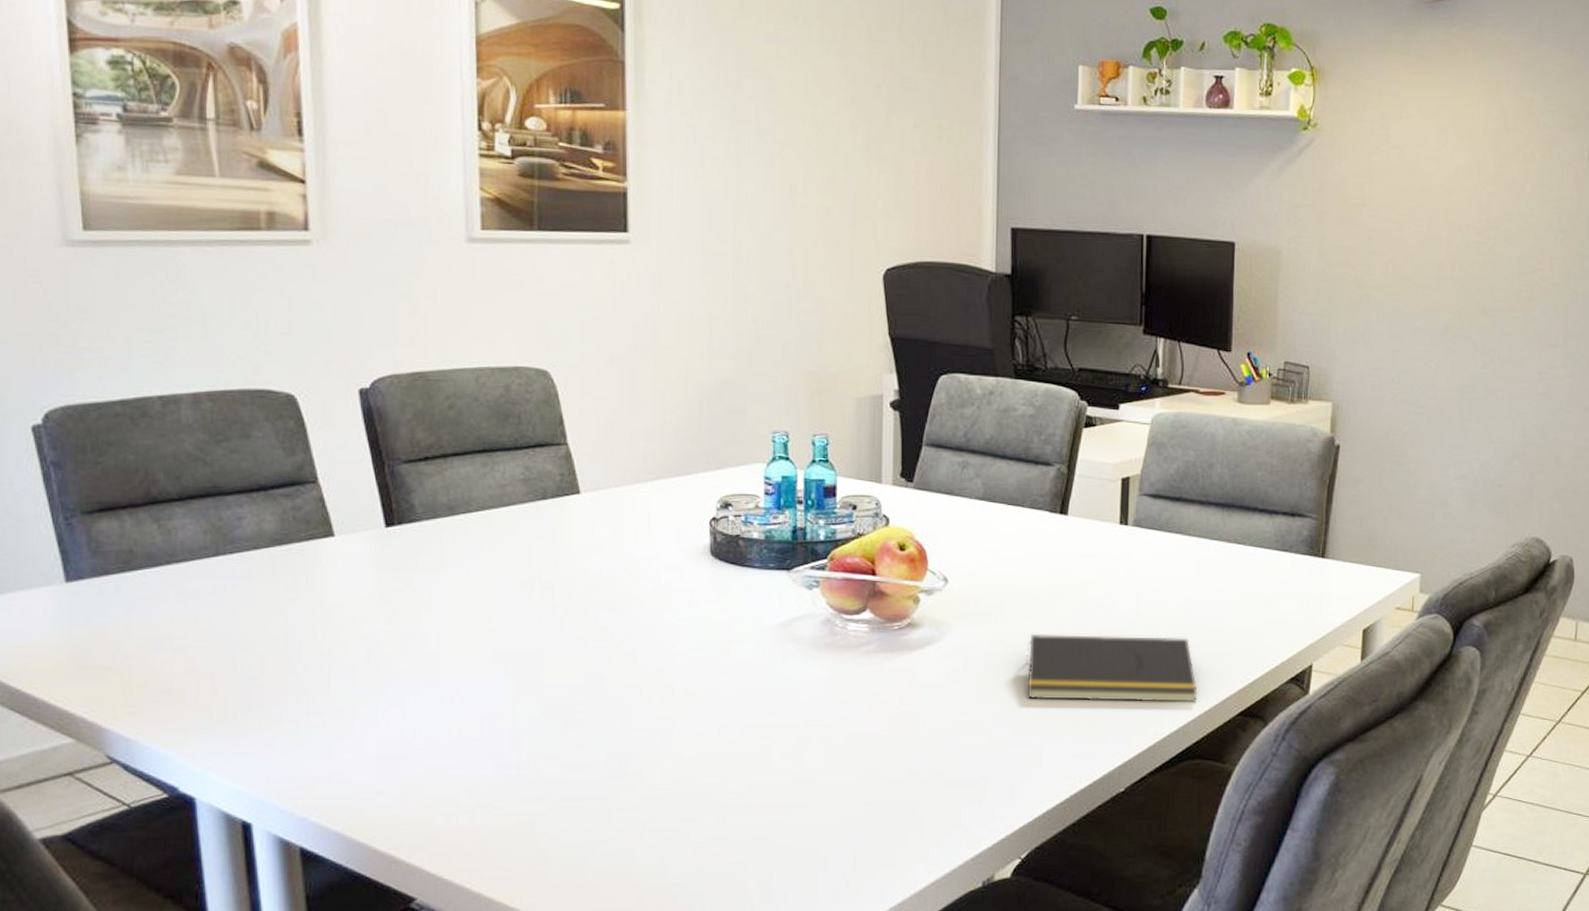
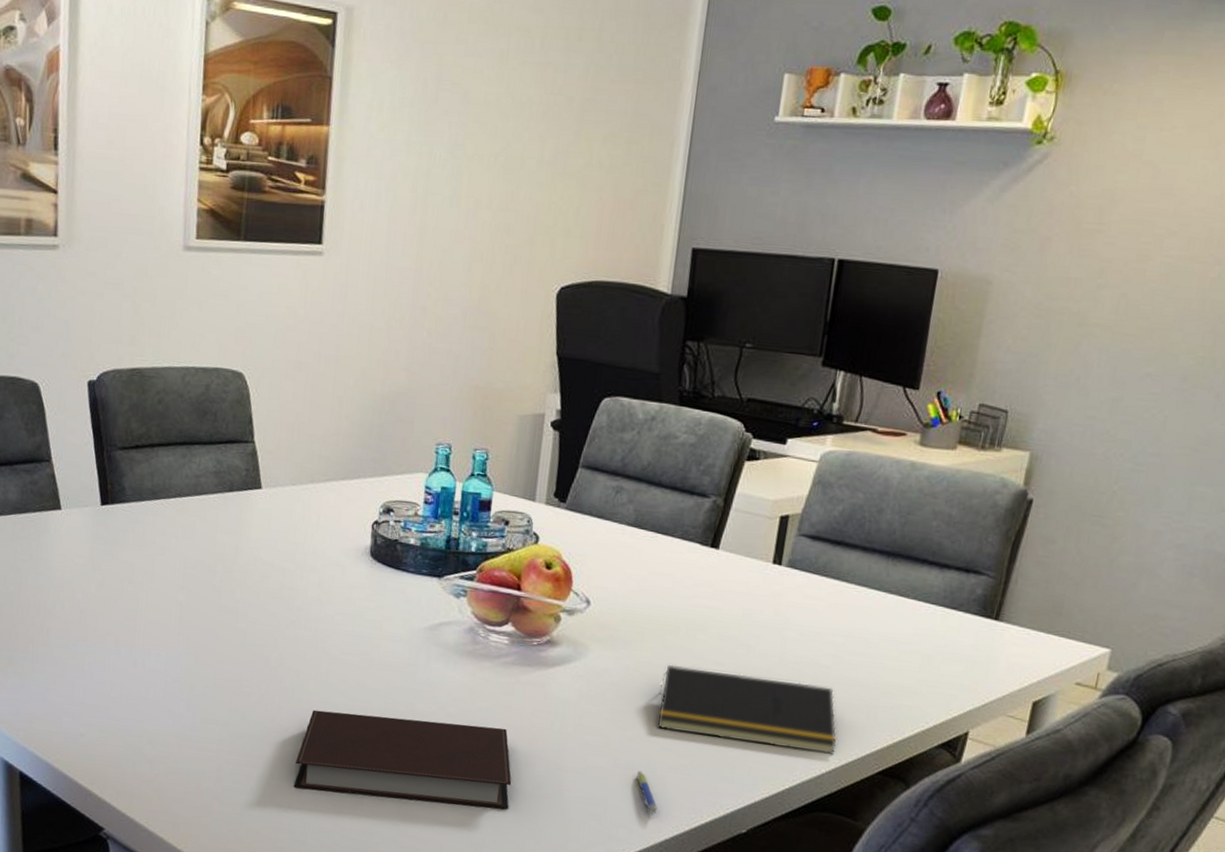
notebook: none [644,720,886,815] -> present [293,709,512,809]
pen: none [1013,744,1036,787] -> present [637,770,657,814]

